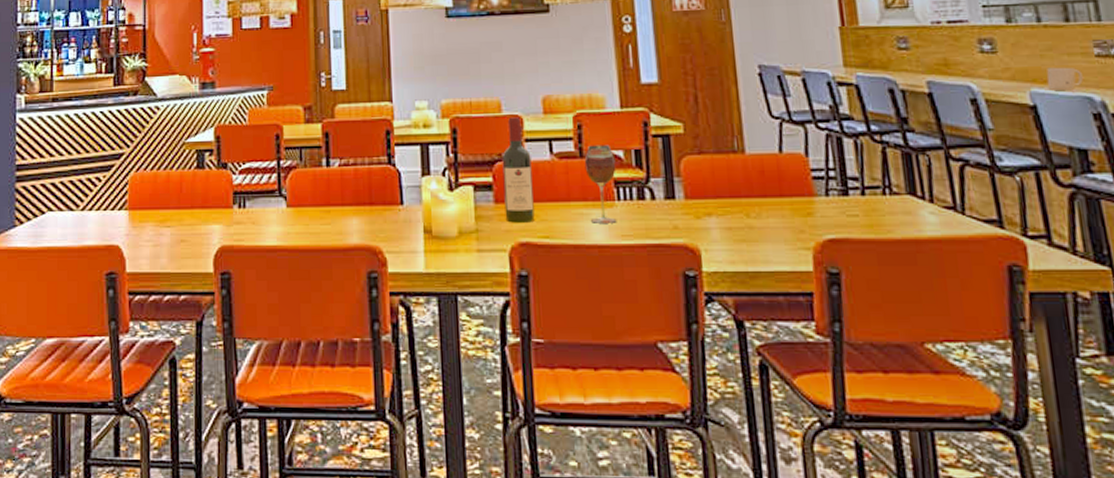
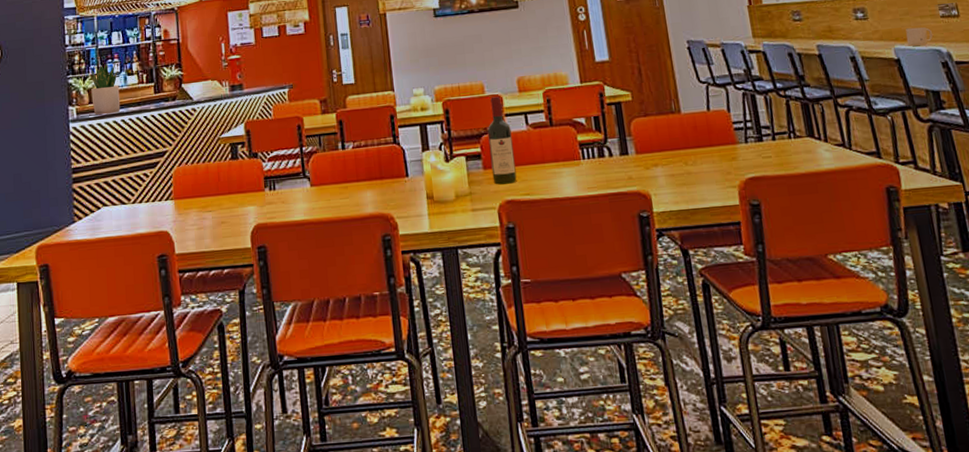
planter: none [43,45,75,107] -> present [90,61,121,116]
wineglass: present [584,144,617,223] -> none [554,114,583,180]

